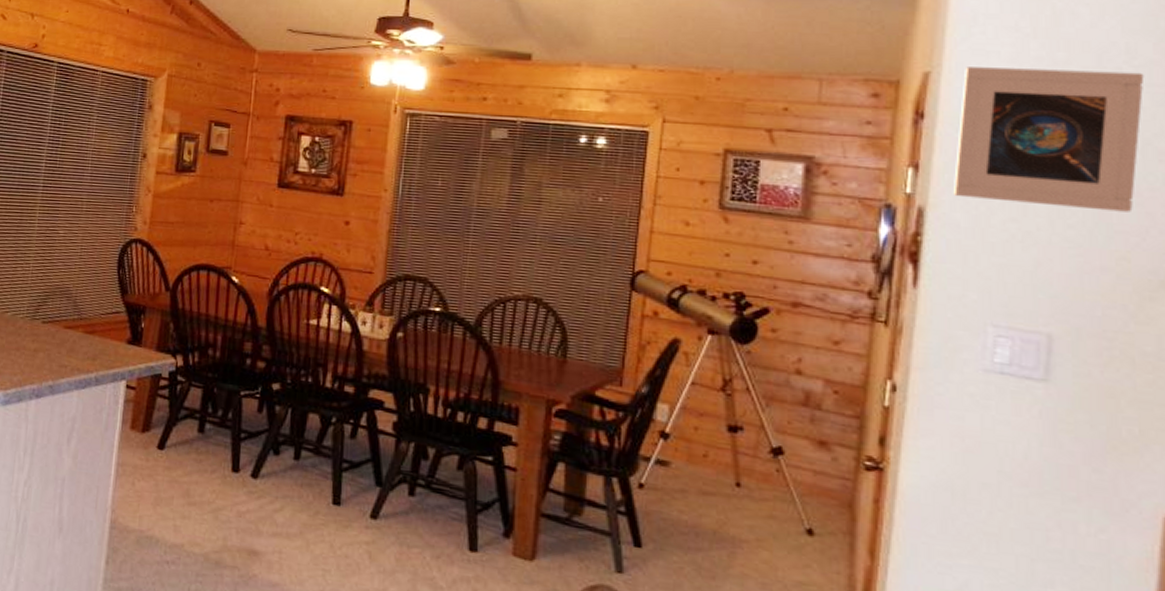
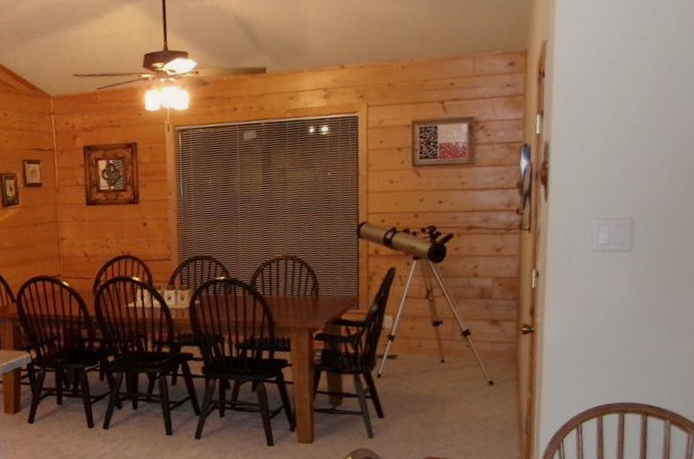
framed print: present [952,67,1145,212] -> none [566,21,684,131]

